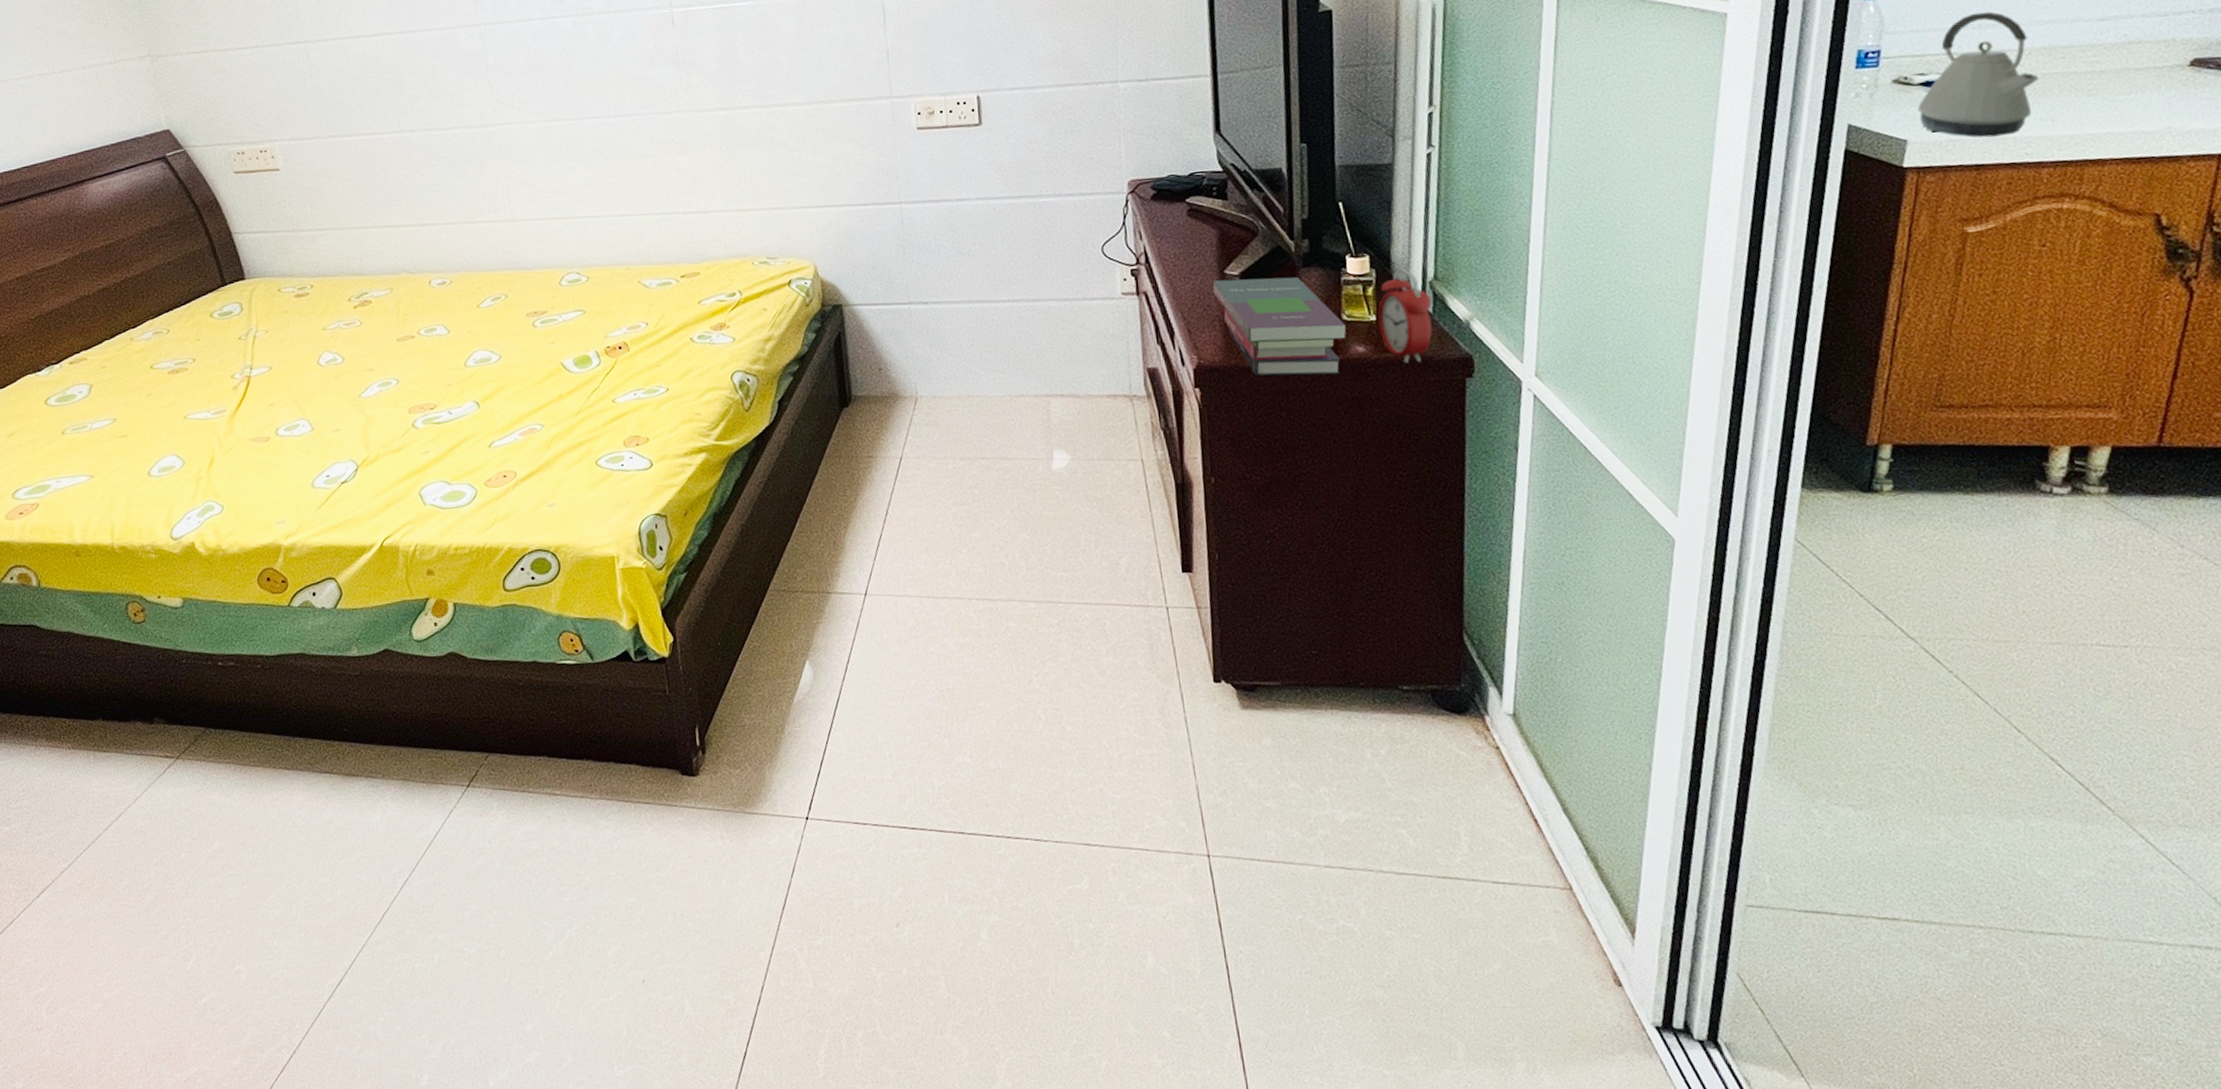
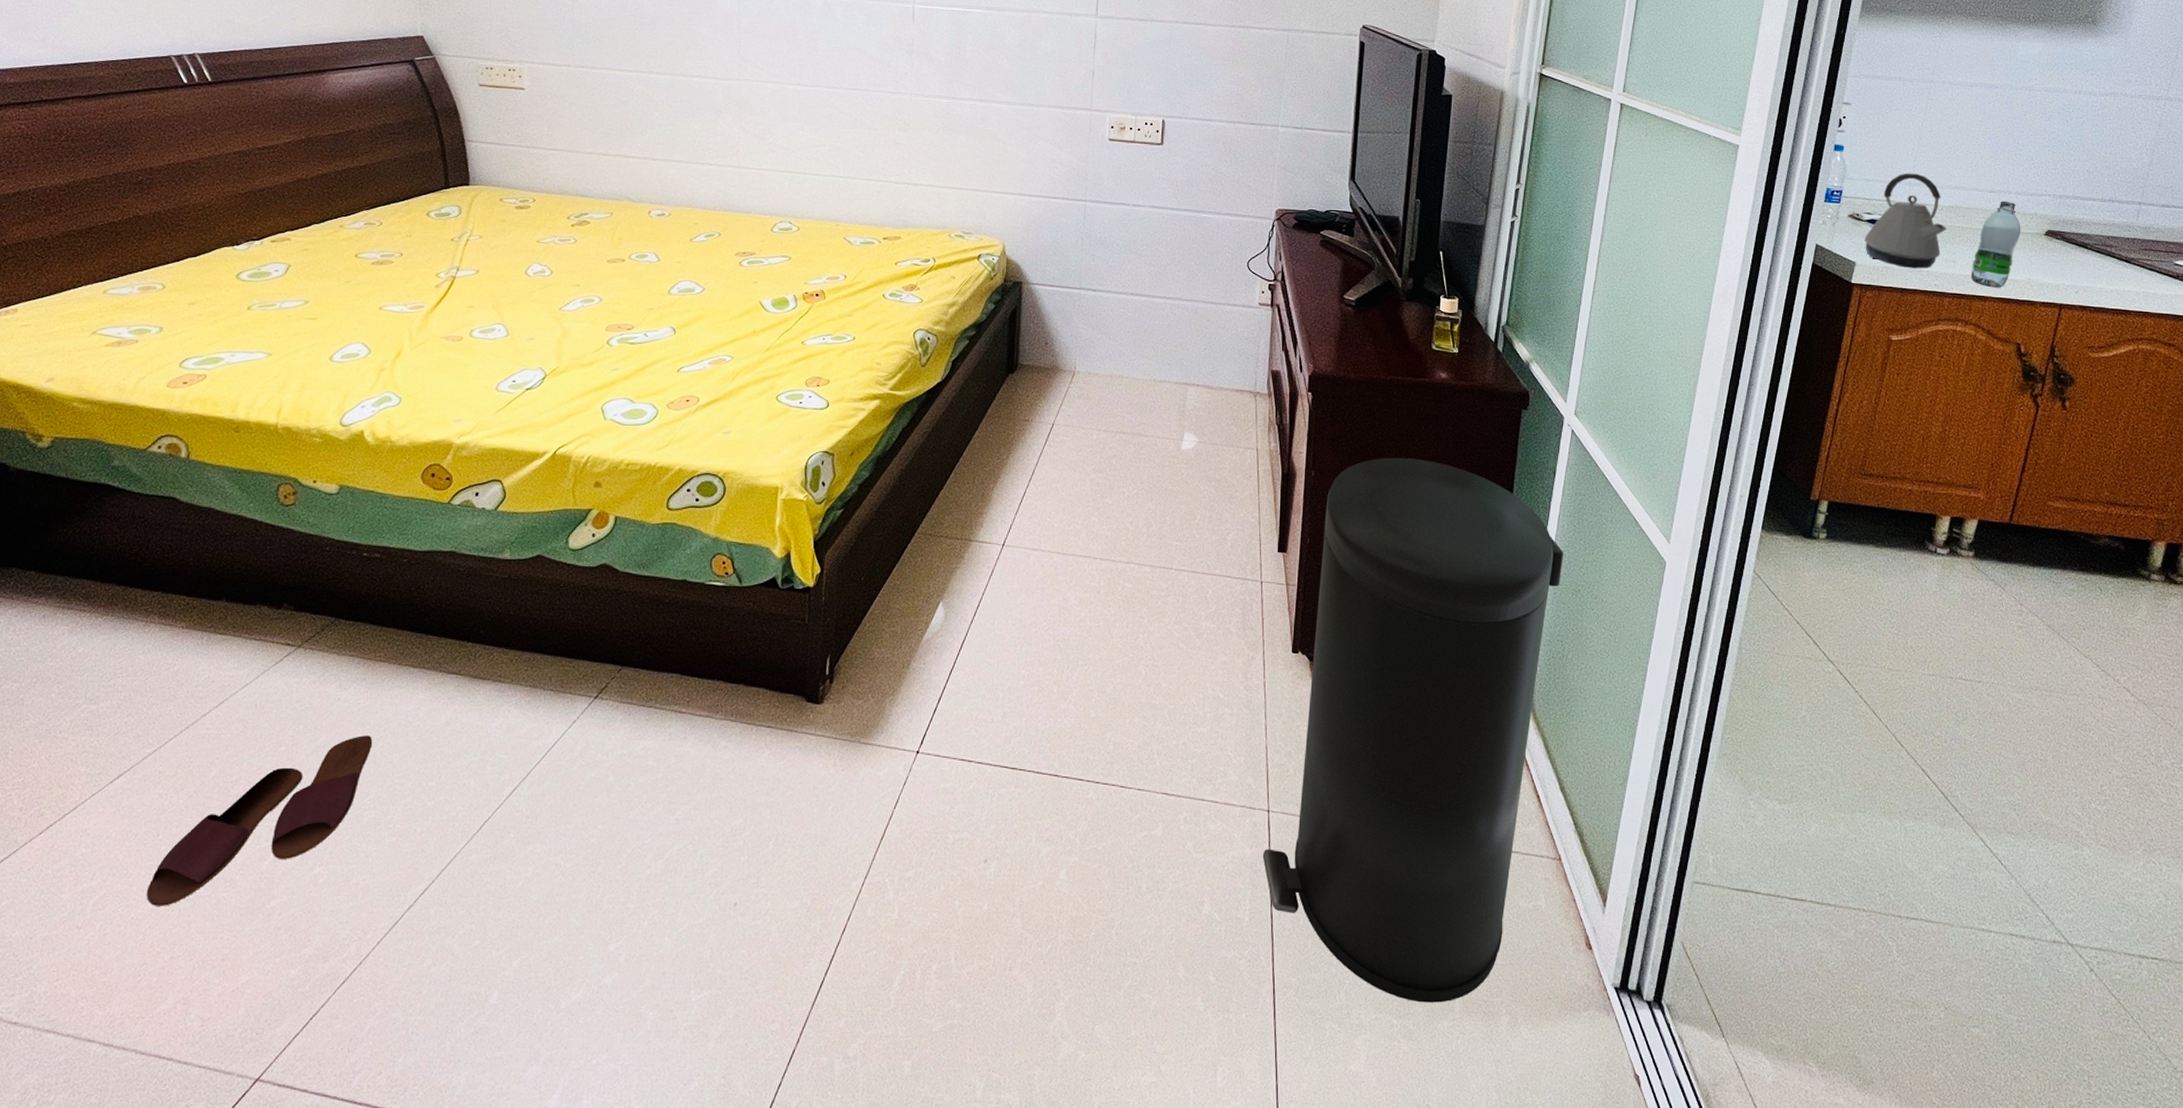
slippers: none [90,838,264,1007] -> present [147,735,373,906]
pedal bin: none [1207,449,1540,1051] -> present [1262,457,1564,1003]
books: present [1212,277,1346,376] -> none [1333,302,1434,395]
alarm clock: present [1377,268,1432,363] -> none [1459,312,1502,392]
bottle: none [2079,28,2153,147] -> present [1971,201,2021,288]

